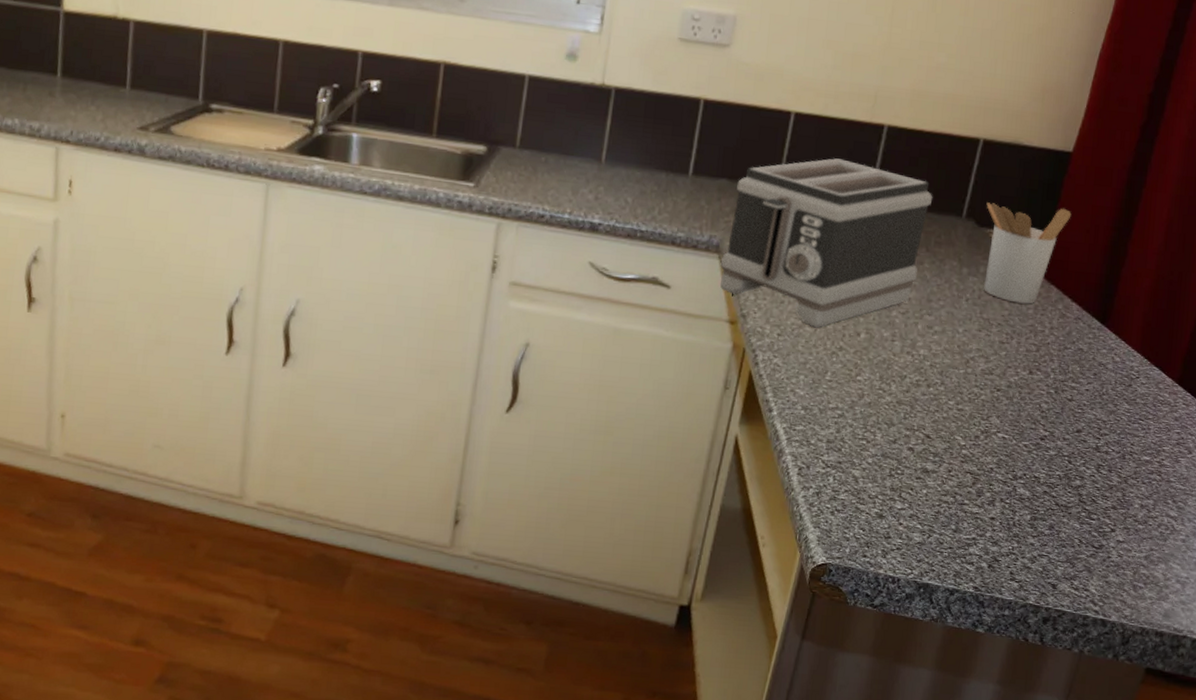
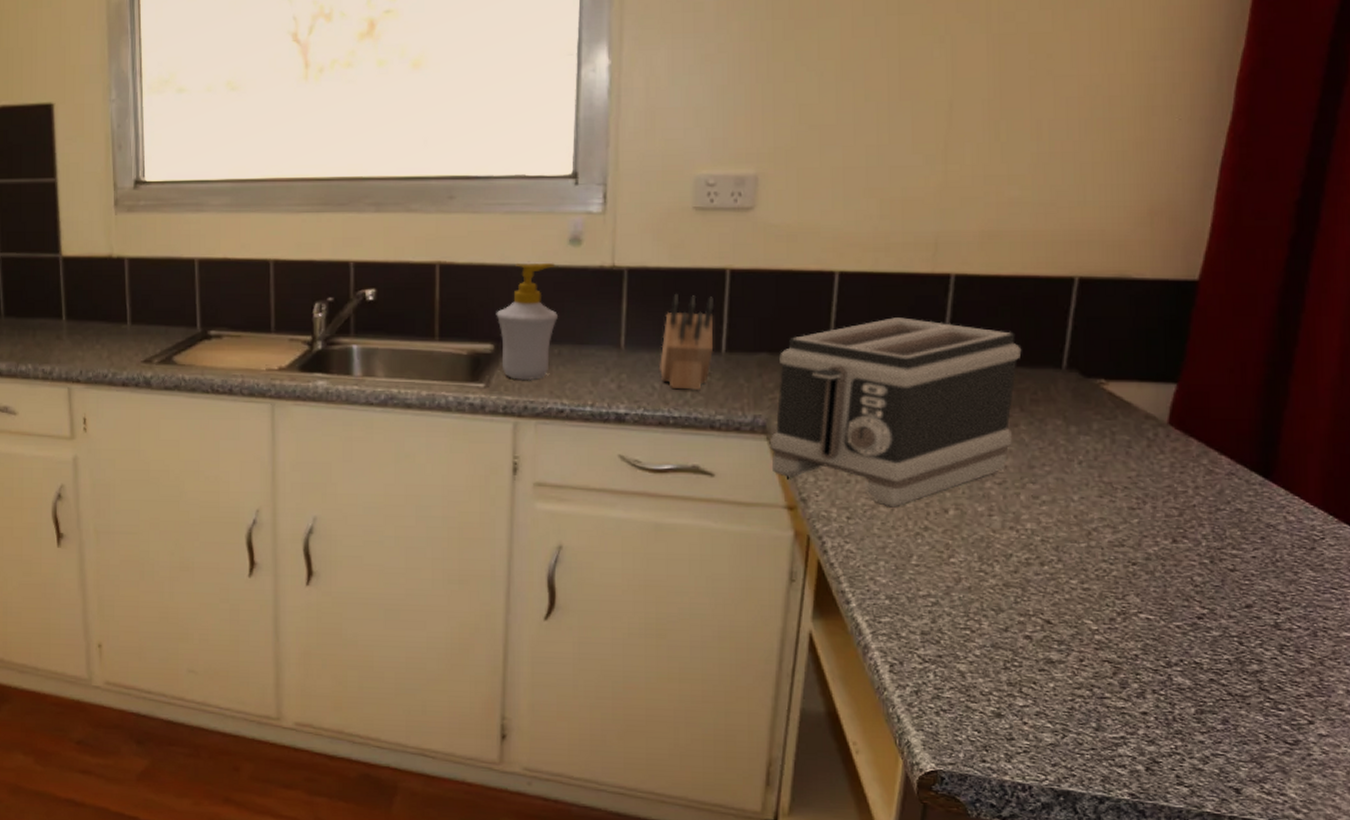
soap bottle: none [492,72,552,185] -> present [496,263,559,381]
knife block: none [633,116,688,208] -> present [660,294,715,390]
utensil holder: present [983,202,1072,304] -> none [1092,346,1207,462]

